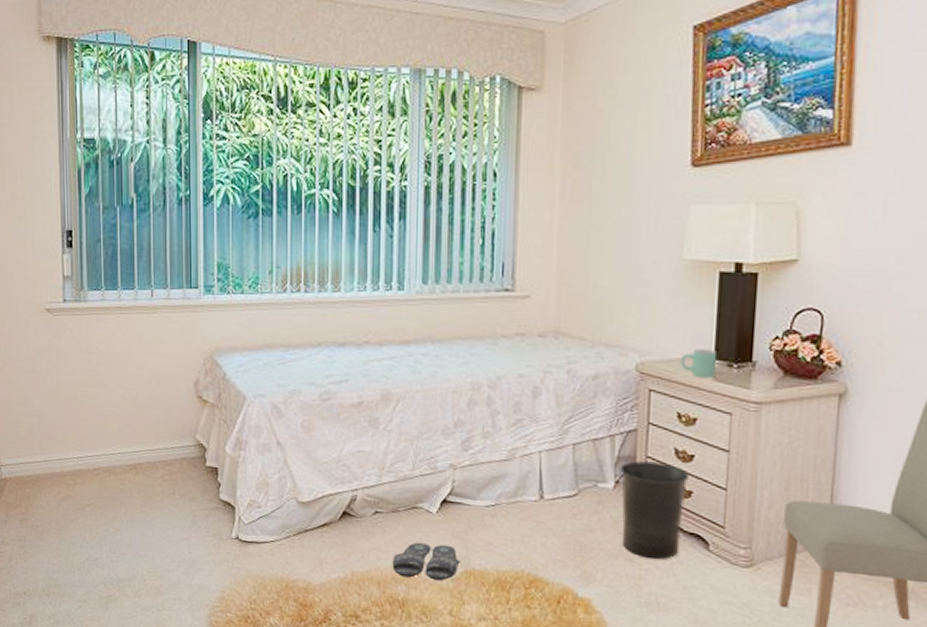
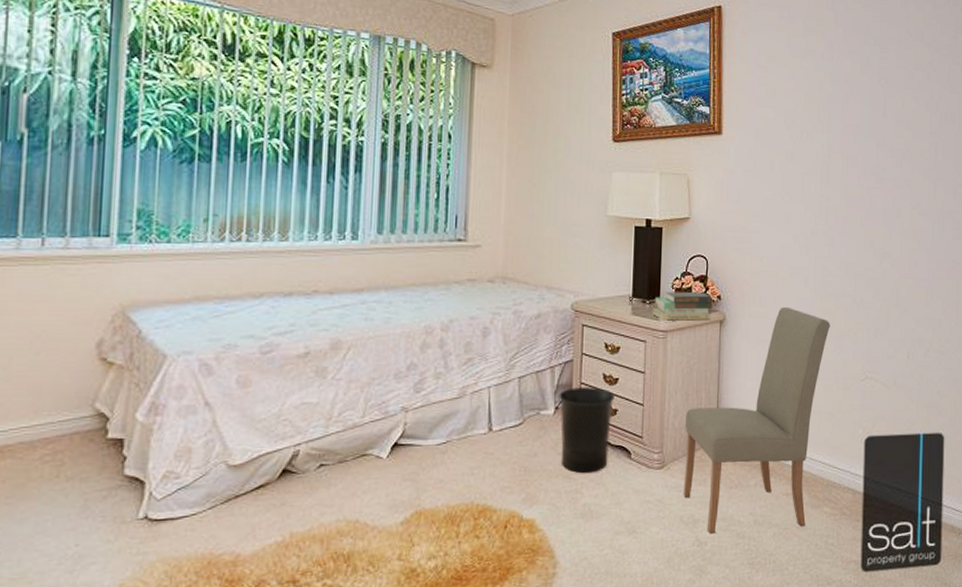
slippers: present [392,542,460,580] -> none [337,488,411,529]
mug: present [681,348,716,379] -> none [607,288,633,314]
books: none [740,354,829,392] -> present [651,292,713,321]

